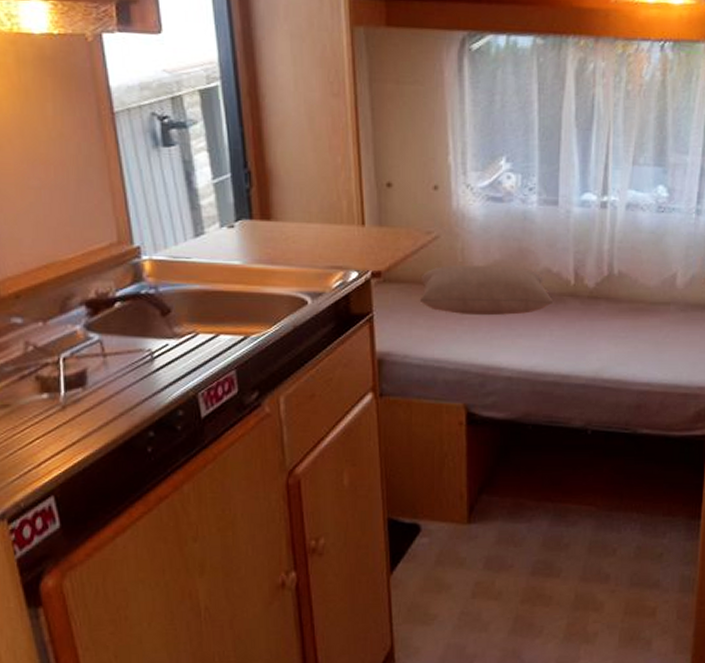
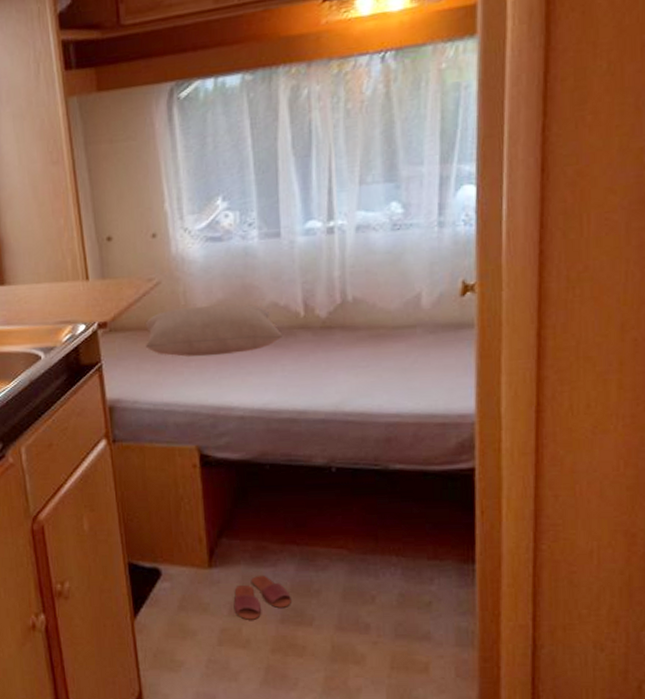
slippers: none [489,530,543,573] -> present [234,575,291,620]

